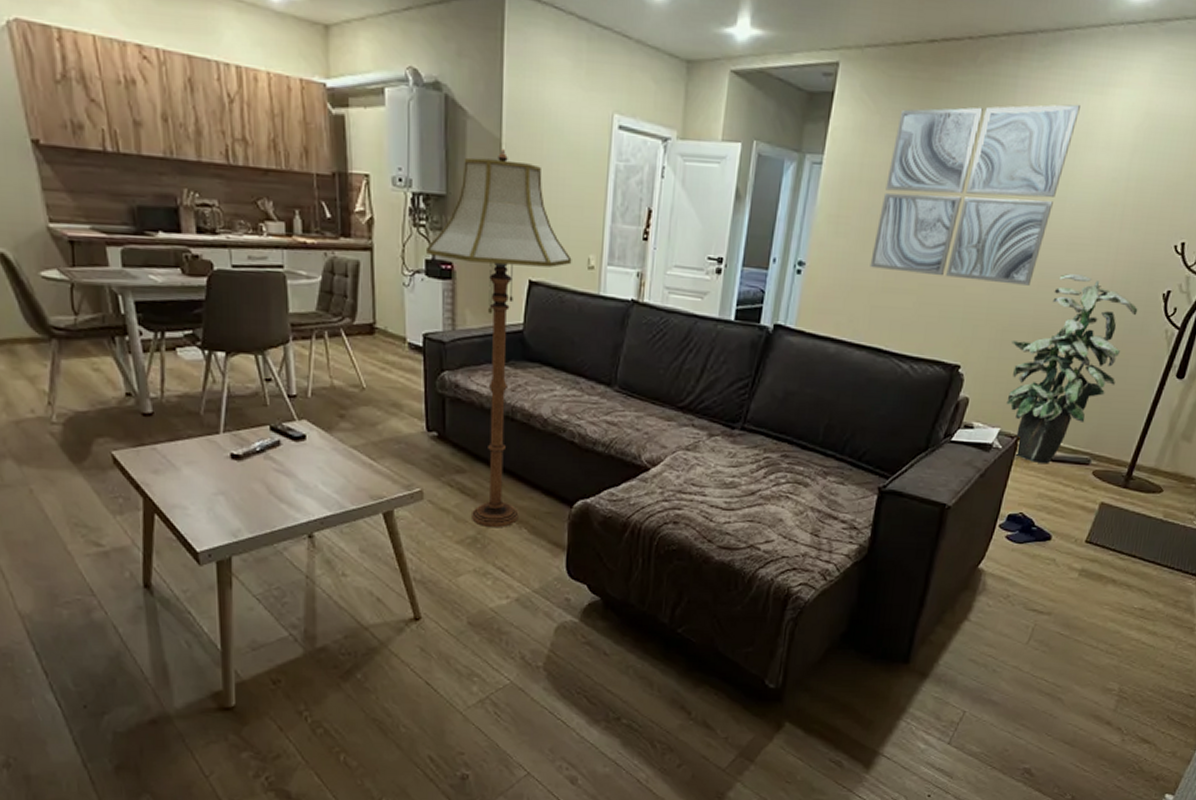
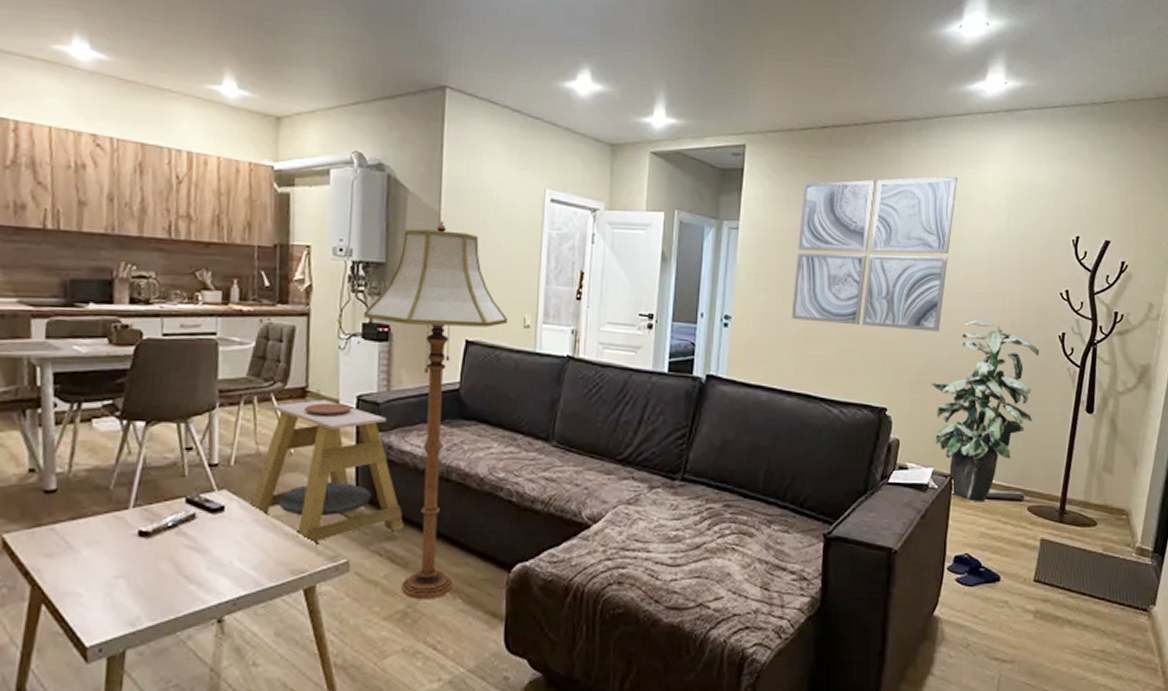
side table: none [328,336,473,477] -> present [249,399,405,548]

